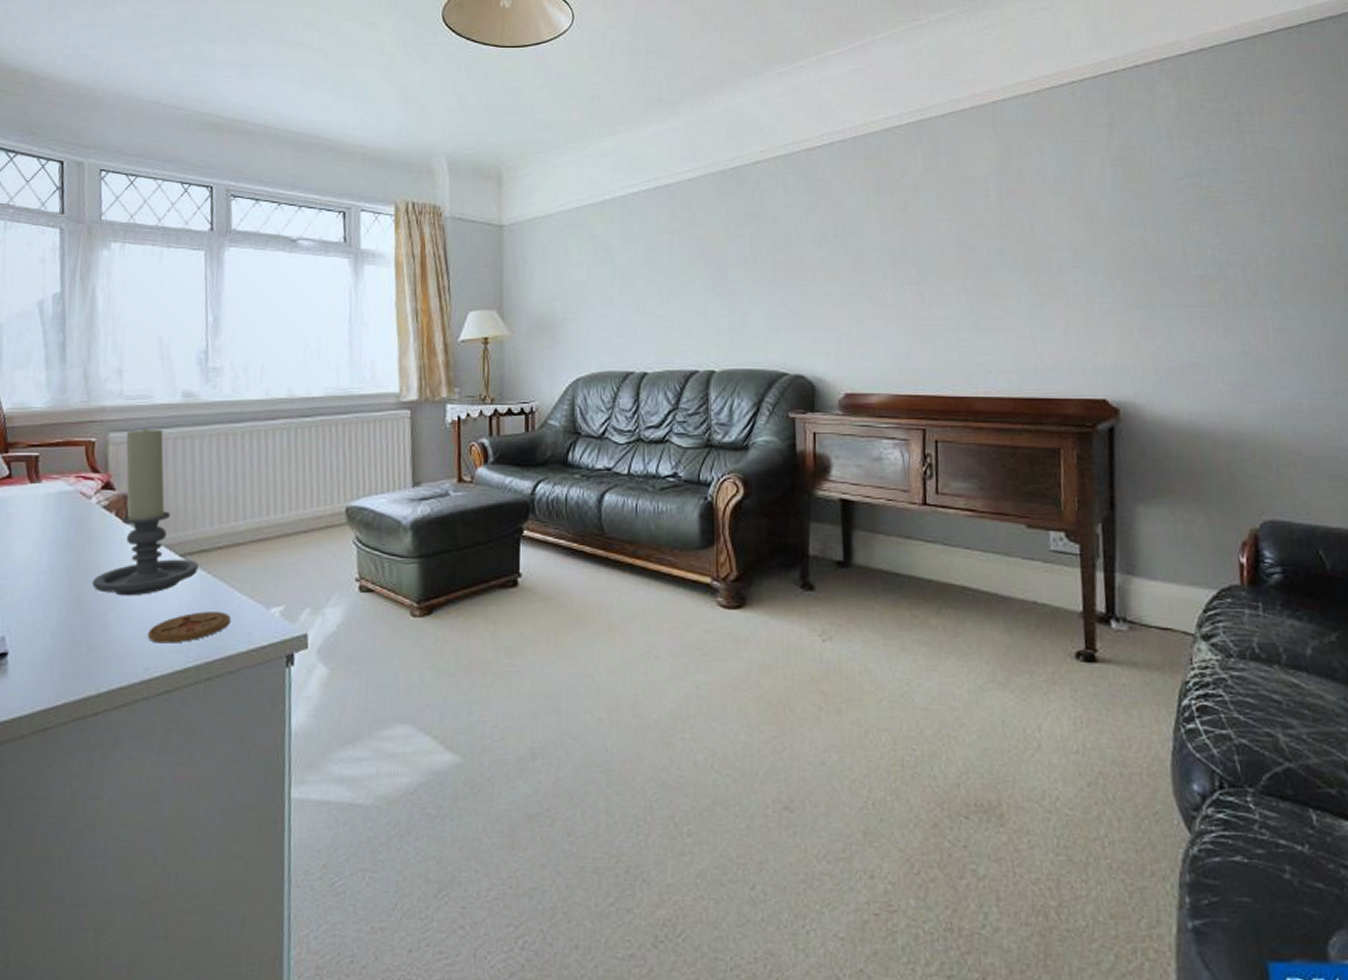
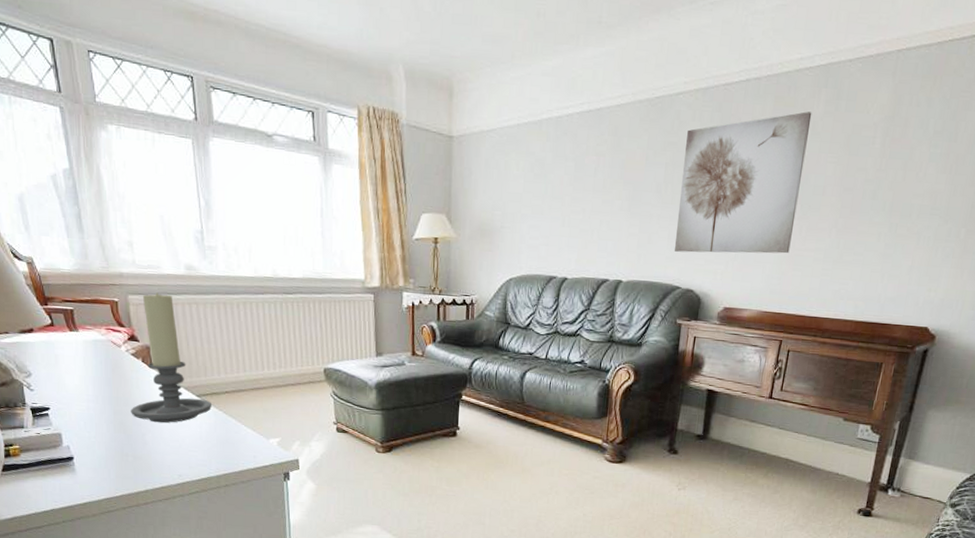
coaster: present [148,612,230,644] -> none [178,438,239,459]
wall art: none [771,170,914,332] -> present [674,111,812,254]

